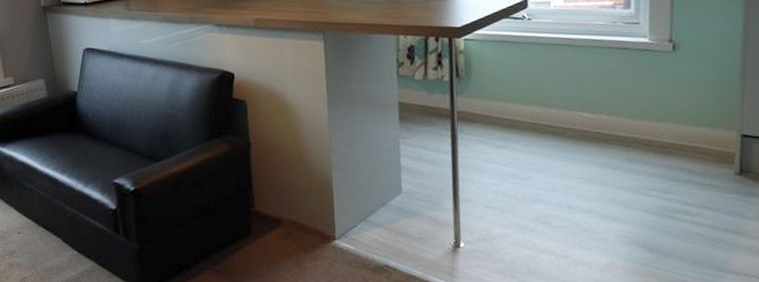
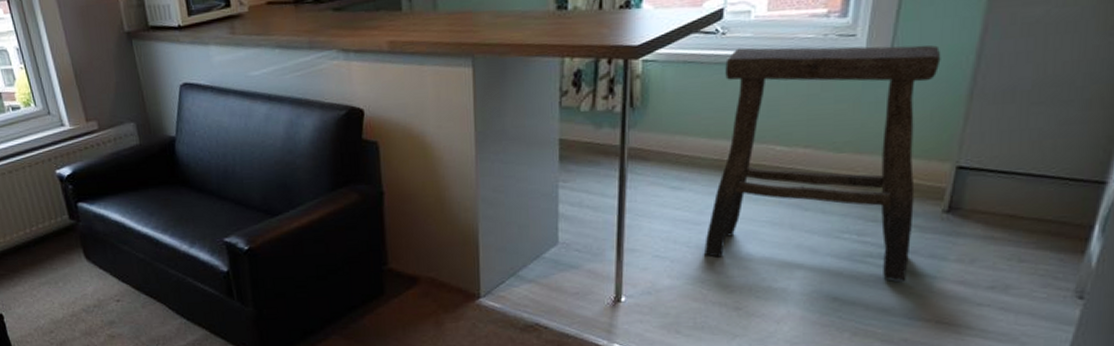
stool: none [529,31,714,236] -> present [703,44,941,281]

